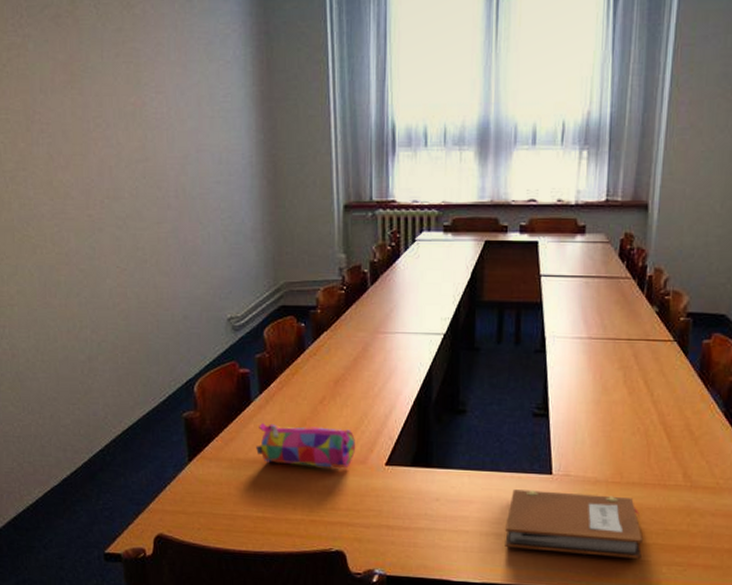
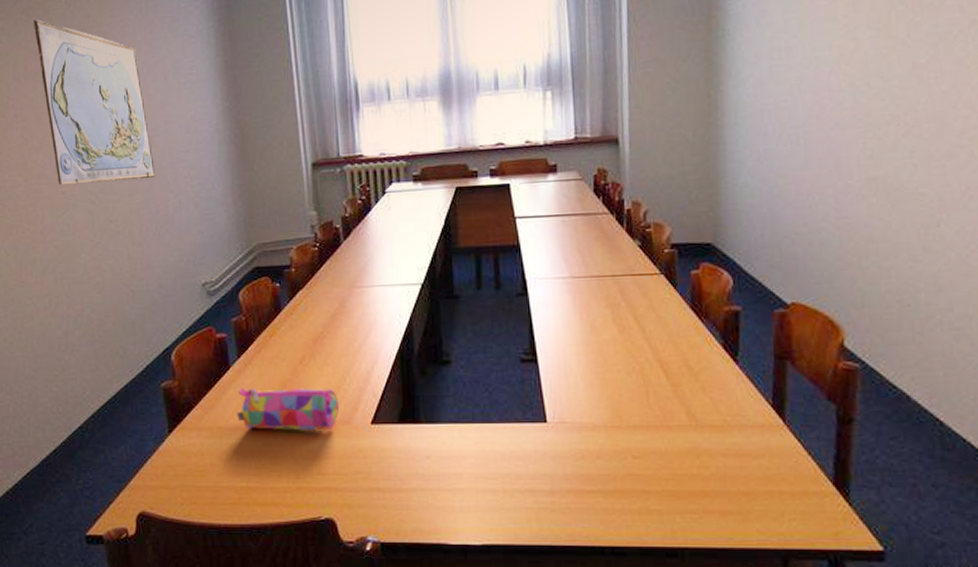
world map: none [61,27,185,208] -> present [32,18,155,186]
notebook: present [505,489,642,559] -> none [502,440,652,508]

